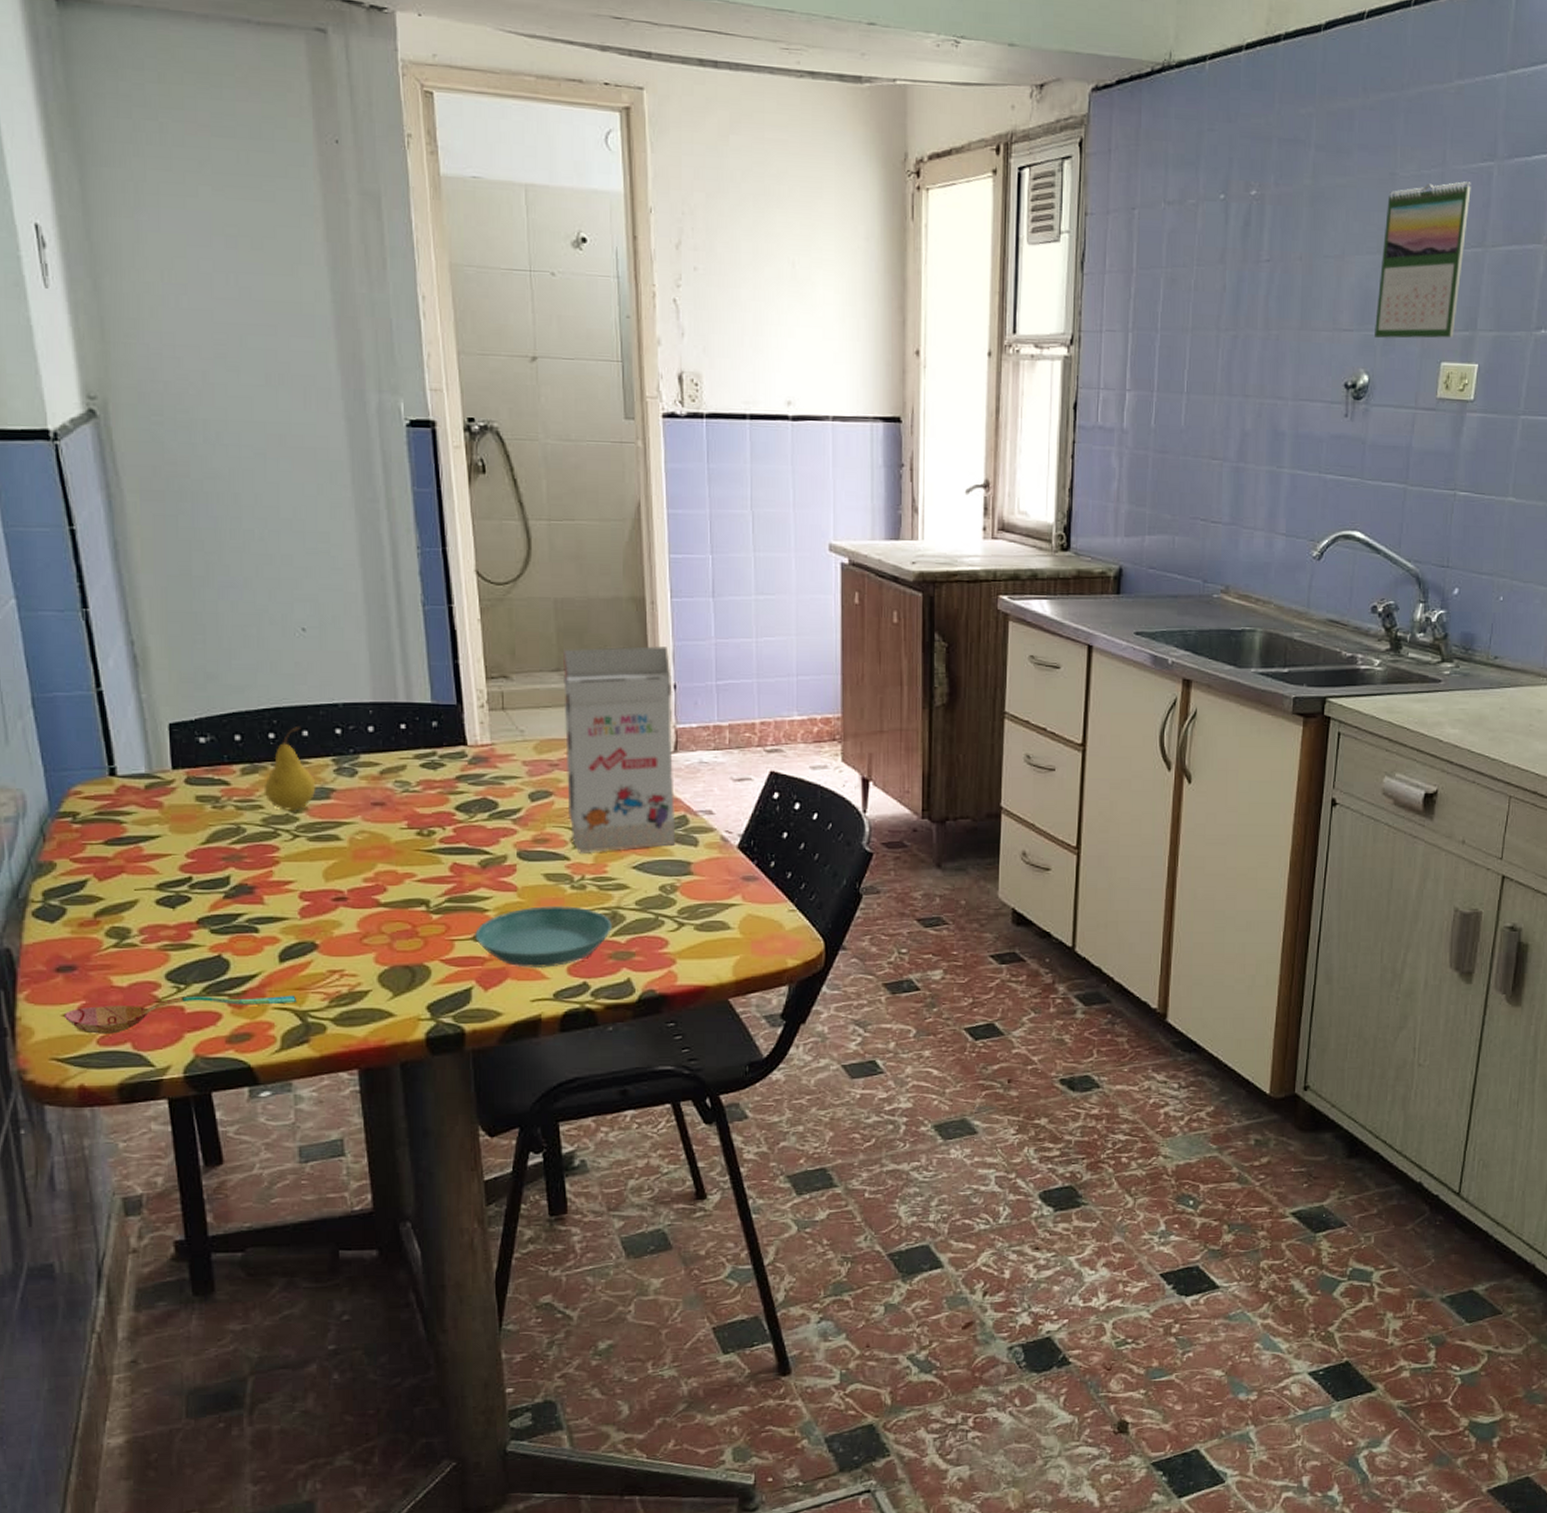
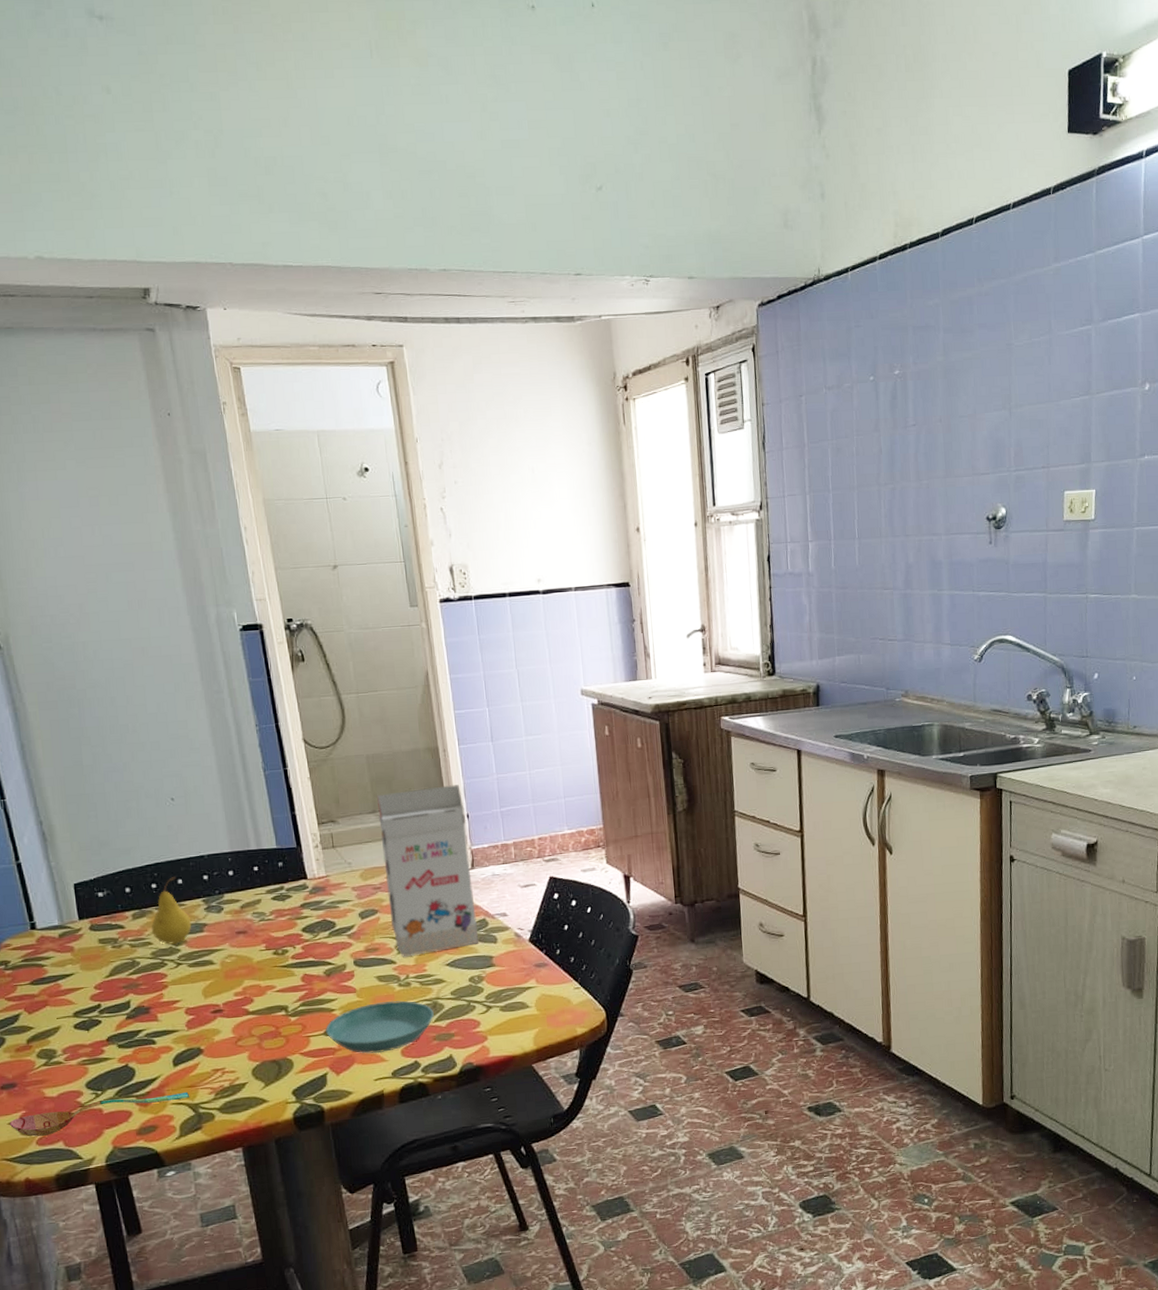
calendar: present [1375,181,1471,339] -> none [1006,344,1075,477]

